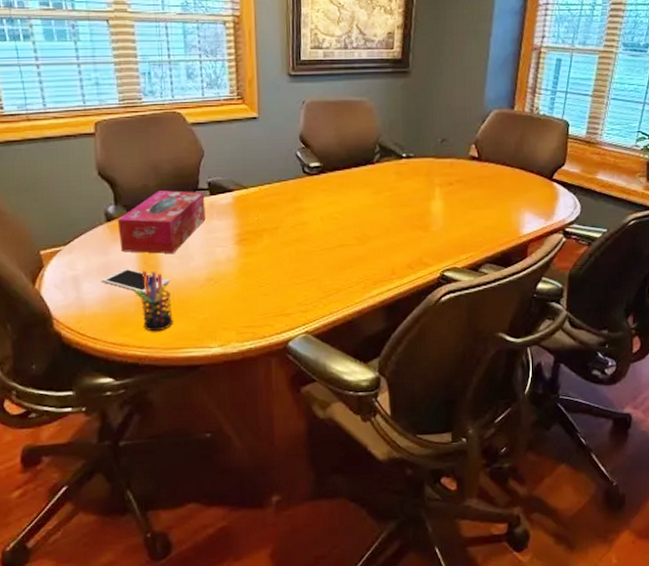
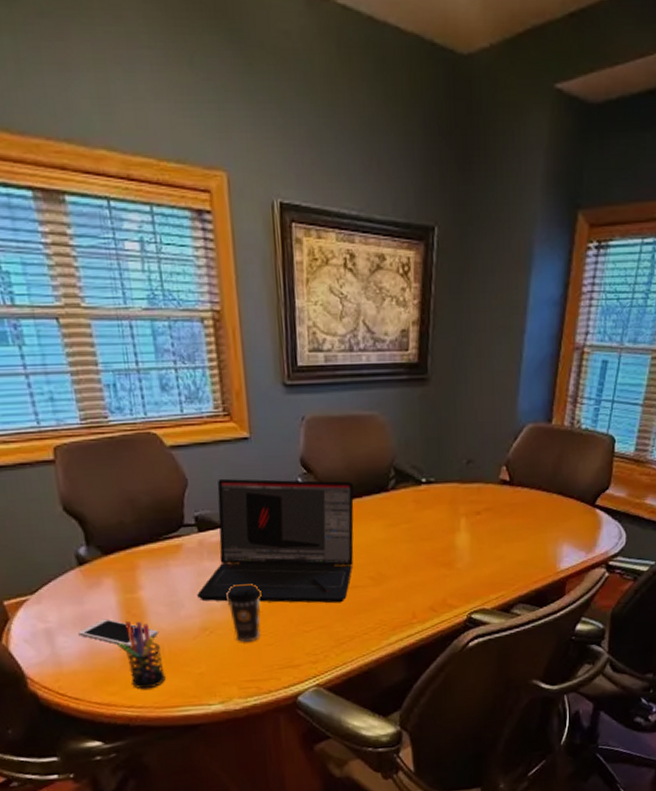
tissue box: present [117,190,206,254] -> none [91,527,195,601]
laptop: none [206,150,345,260] -> present [197,478,354,604]
coffee cup: none [229,239,261,292] -> present [225,582,262,642]

